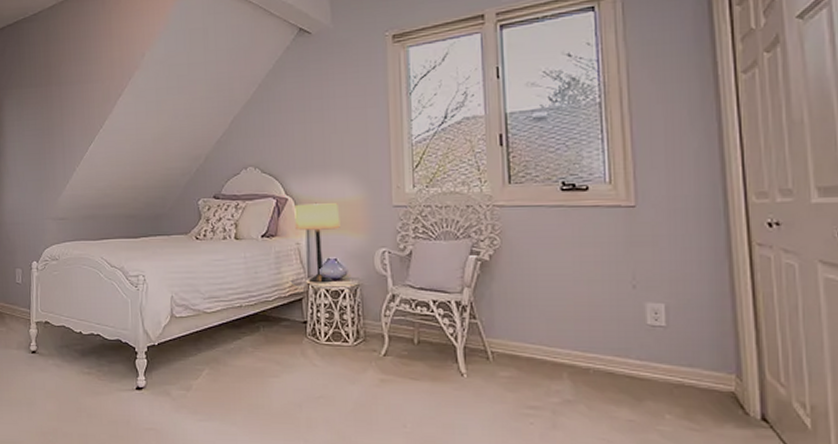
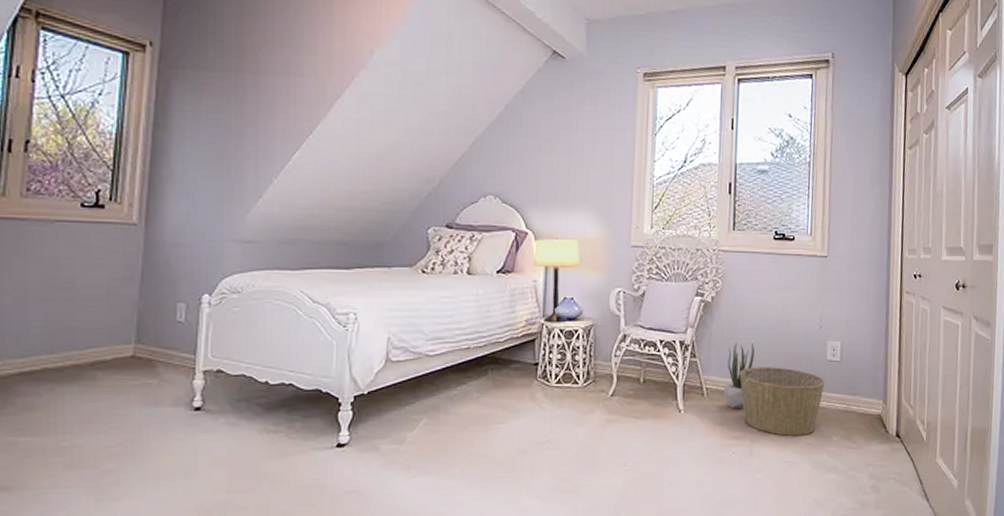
potted plant: none [512,303,549,377] -> present [723,342,755,409]
basket: none [531,331,647,410] -> present [739,367,825,436]

